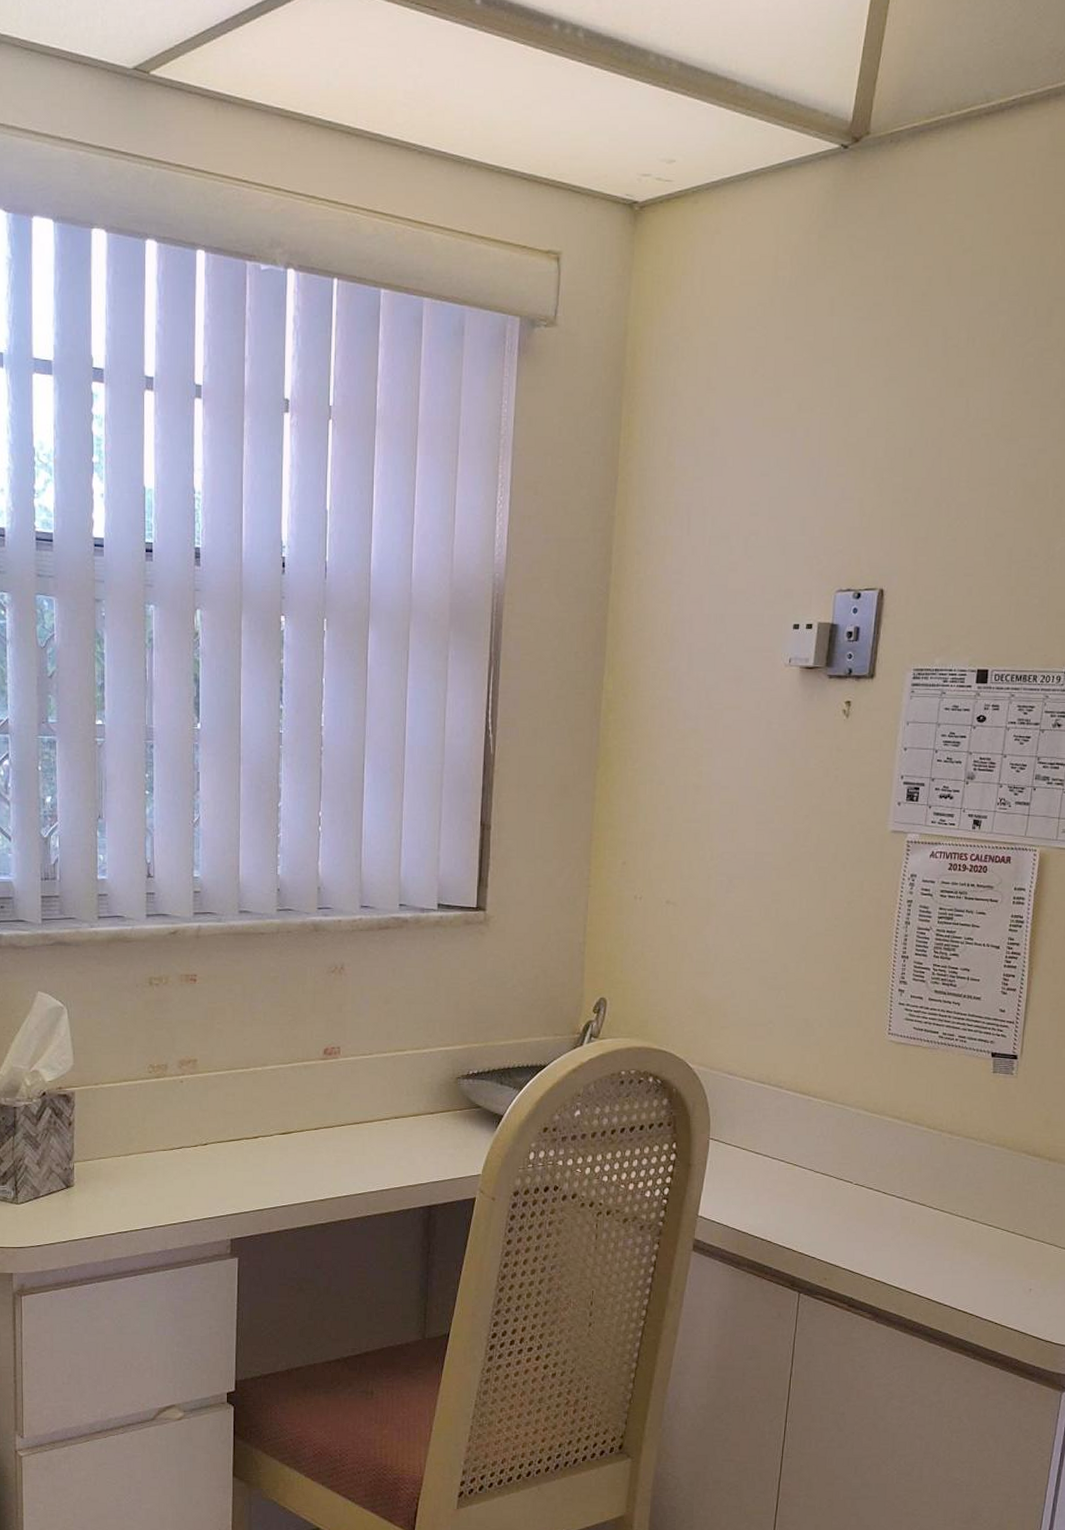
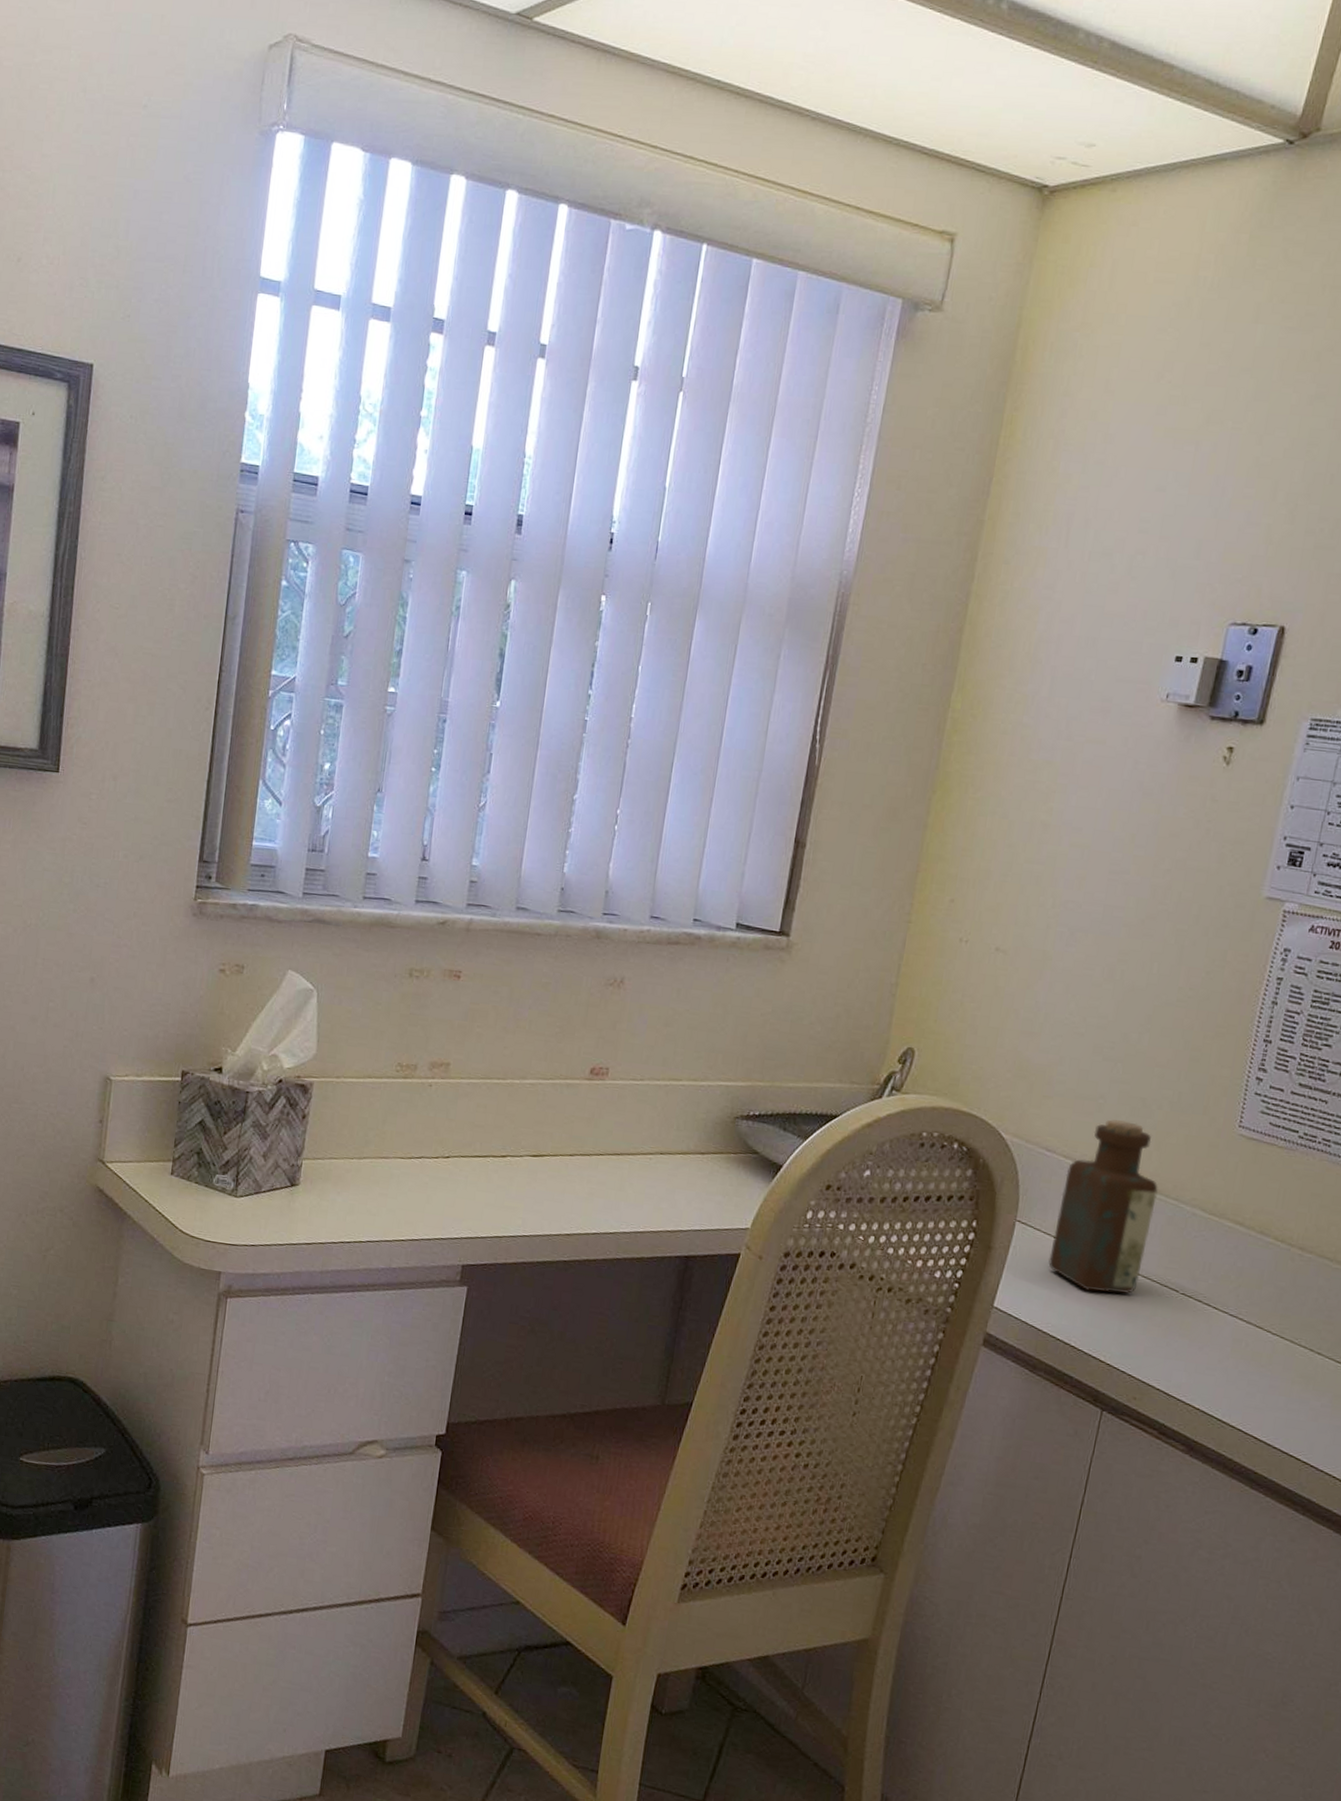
bottle: none [741,1041,827,1192] -> present [1048,1119,1159,1294]

